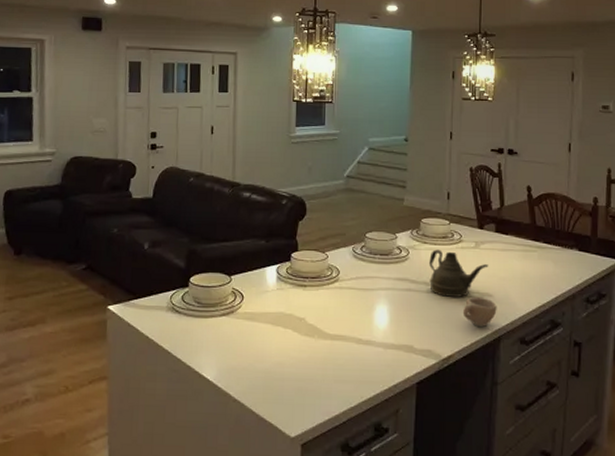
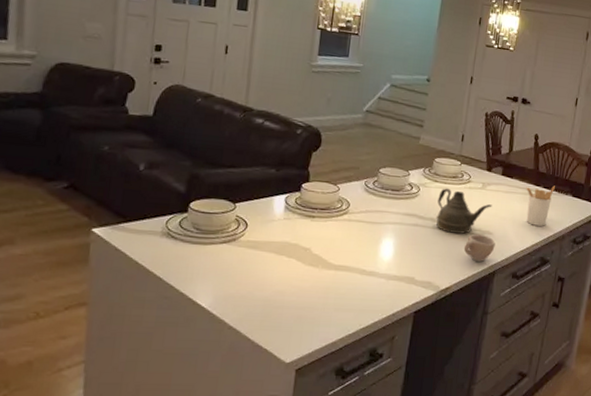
utensil holder: none [524,240,557,285] -> present [526,185,555,226]

